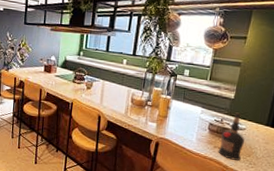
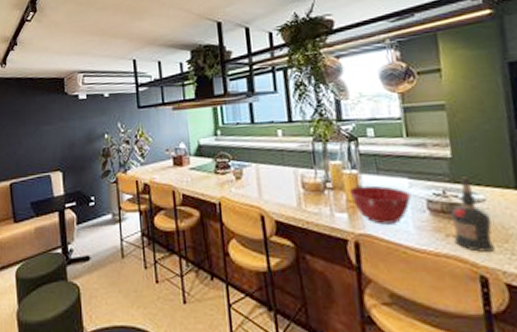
mixing bowl: none [161,107,201,135] -> present [349,185,412,225]

